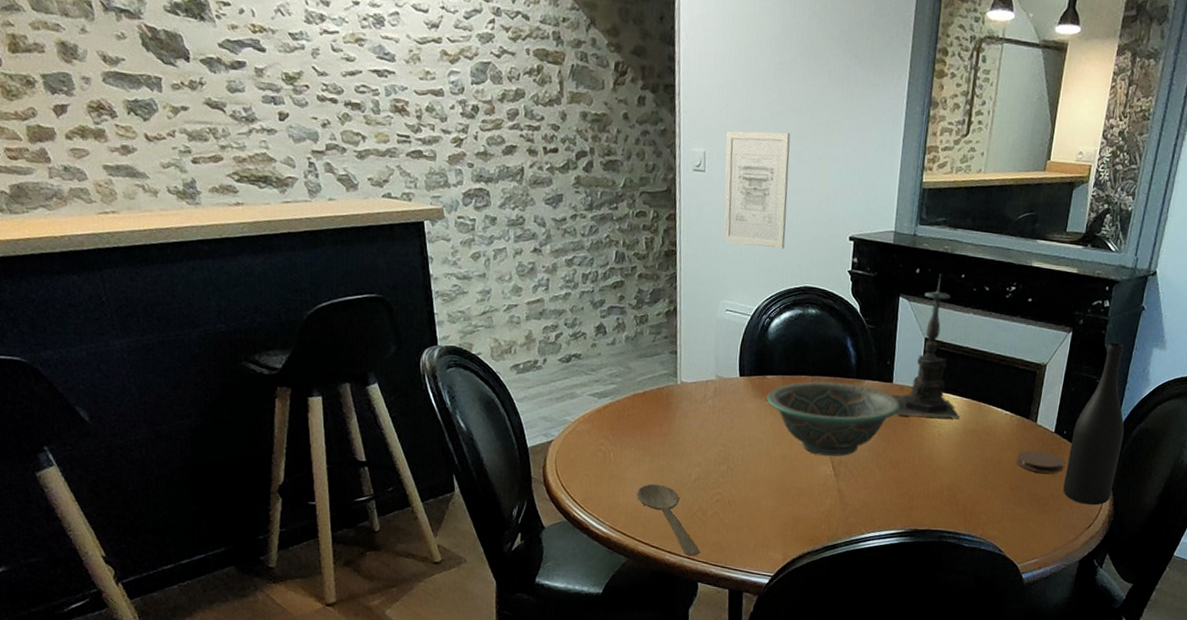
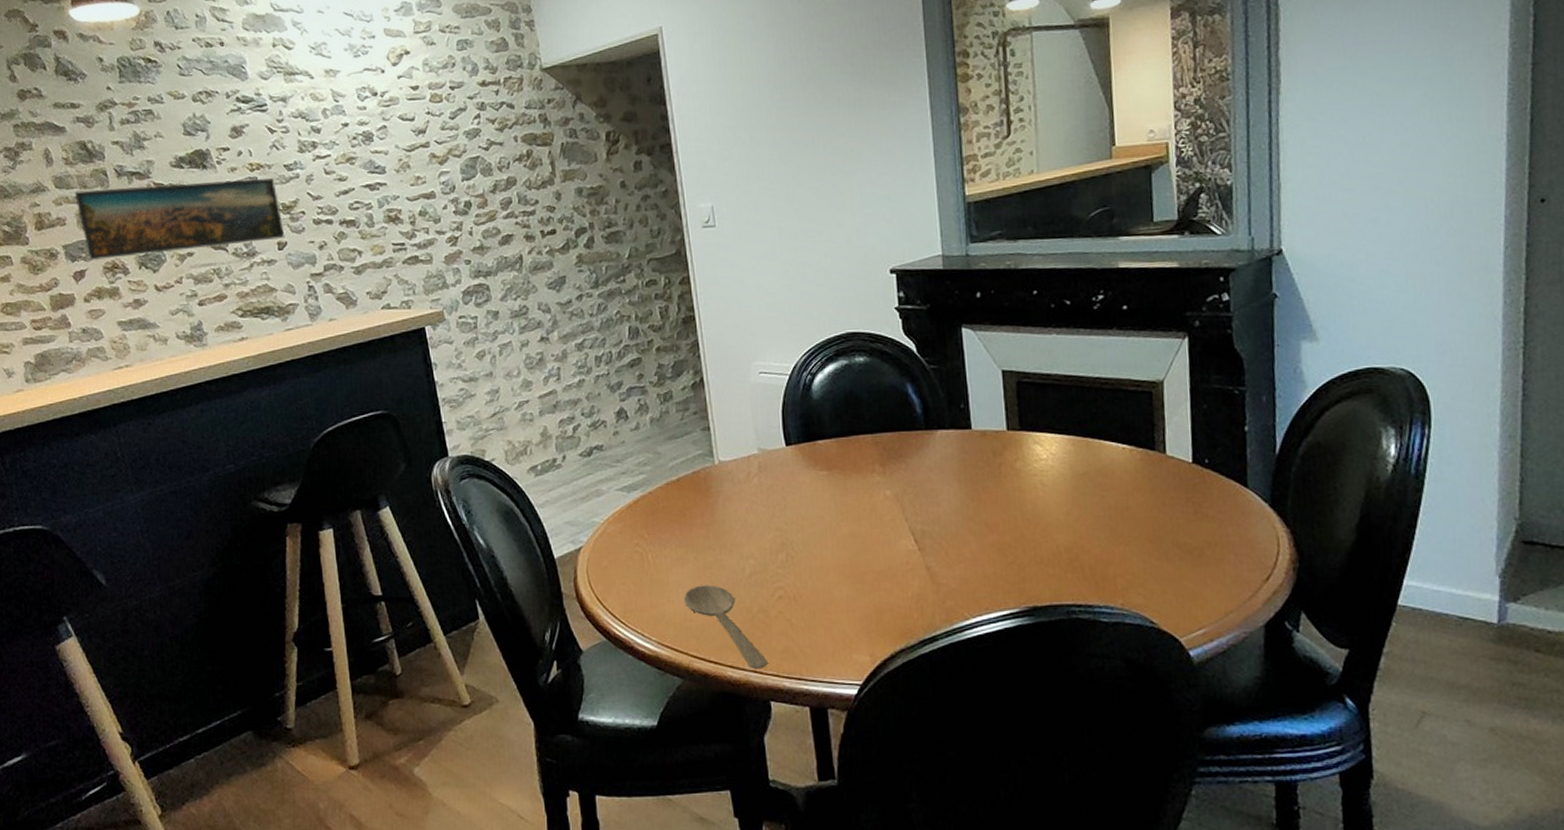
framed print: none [54,18,287,110] -> present [74,177,285,261]
wall art: present [723,131,791,249] -> none [733,170,817,299]
decorative bowl: present [767,381,901,456] -> none [821,436,987,527]
candle holder: present [890,274,960,418] -> none [971,294,1064,466]
coaster: present [1016,450,1065,474] -> none [1149,488,1215,516]
wine bottle: present [1063,343,1125,506] -> none [1217,342,1289,550]

